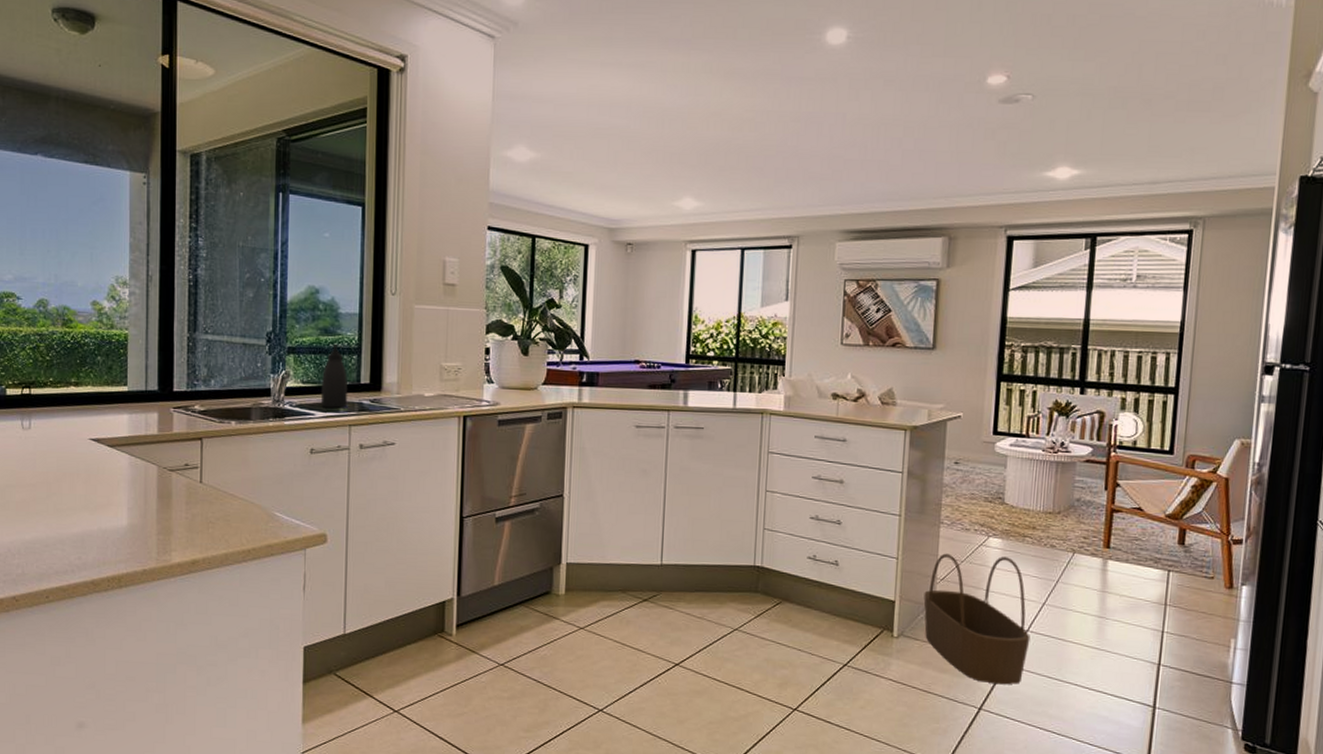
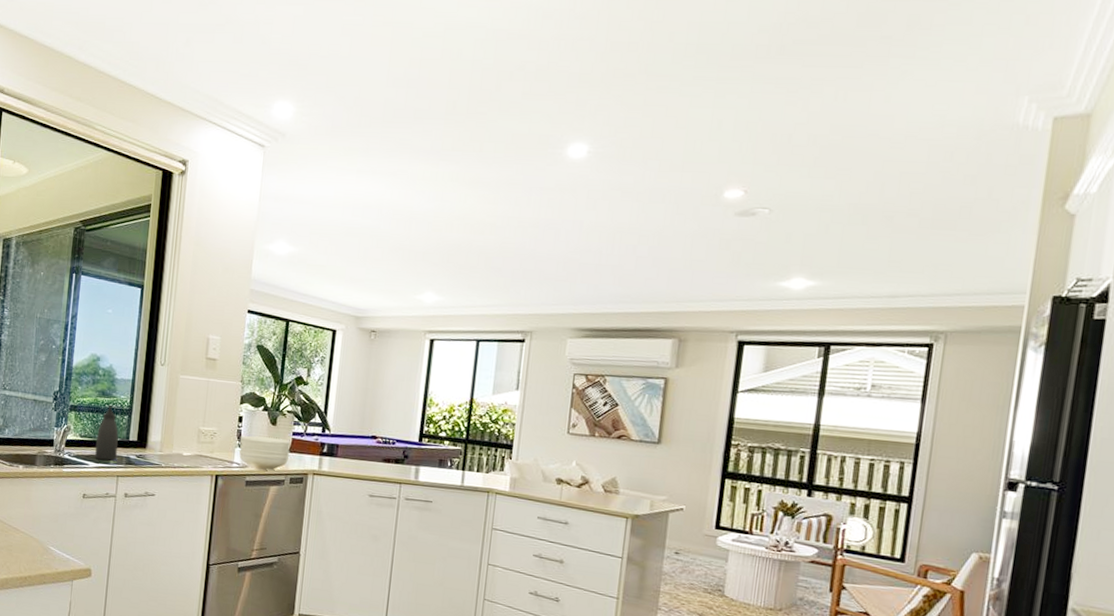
bowl: none [488,369,546,407] -> present [239,435,291,471]

